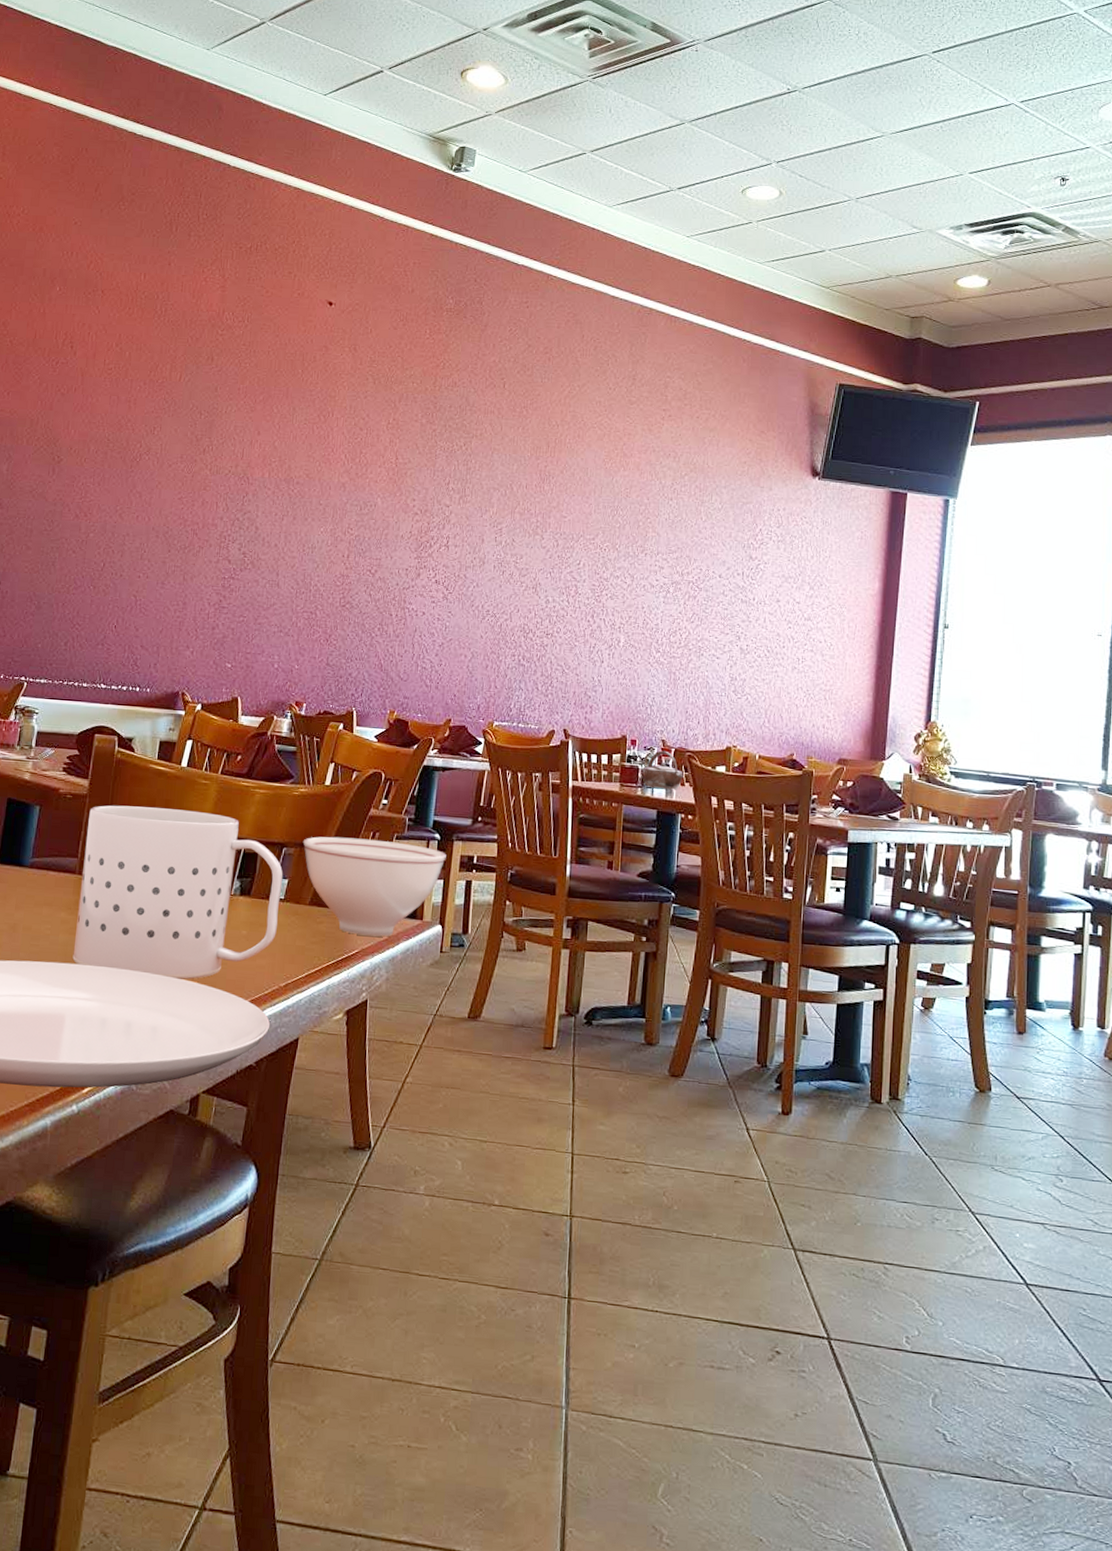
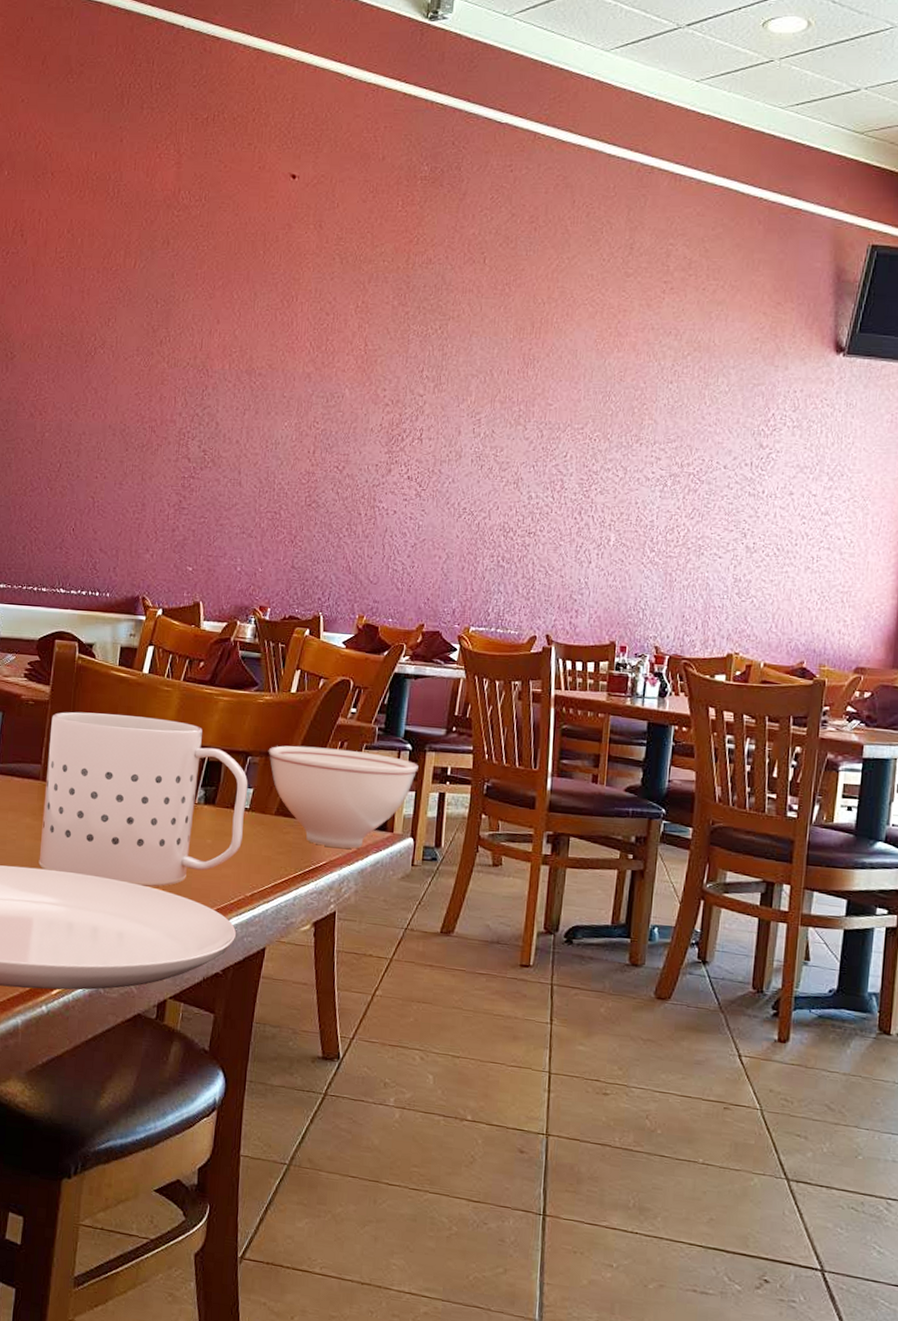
teapot: present [643,750,684,790] -> none [633,657,678,700]

